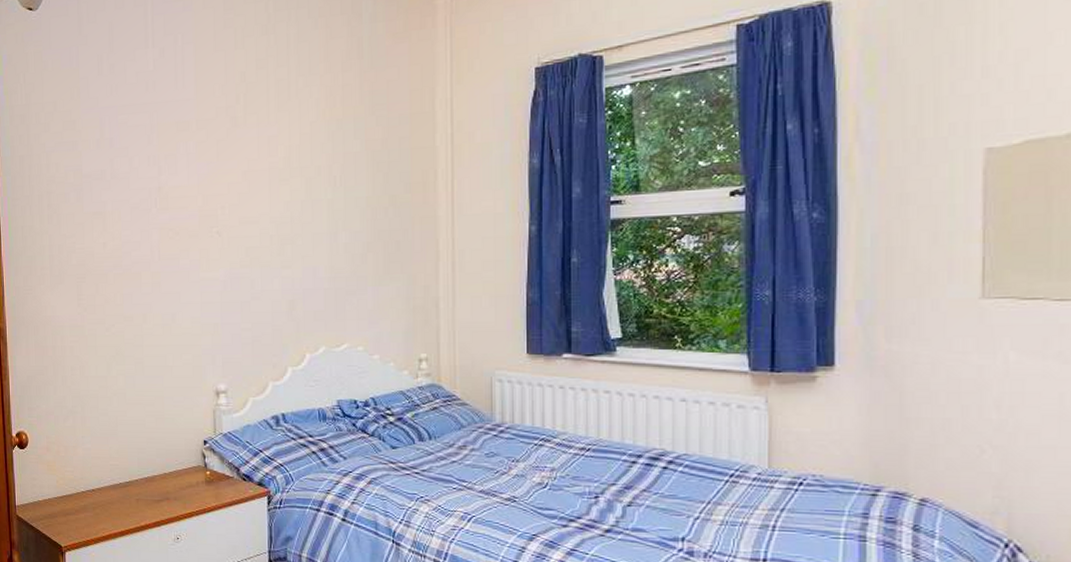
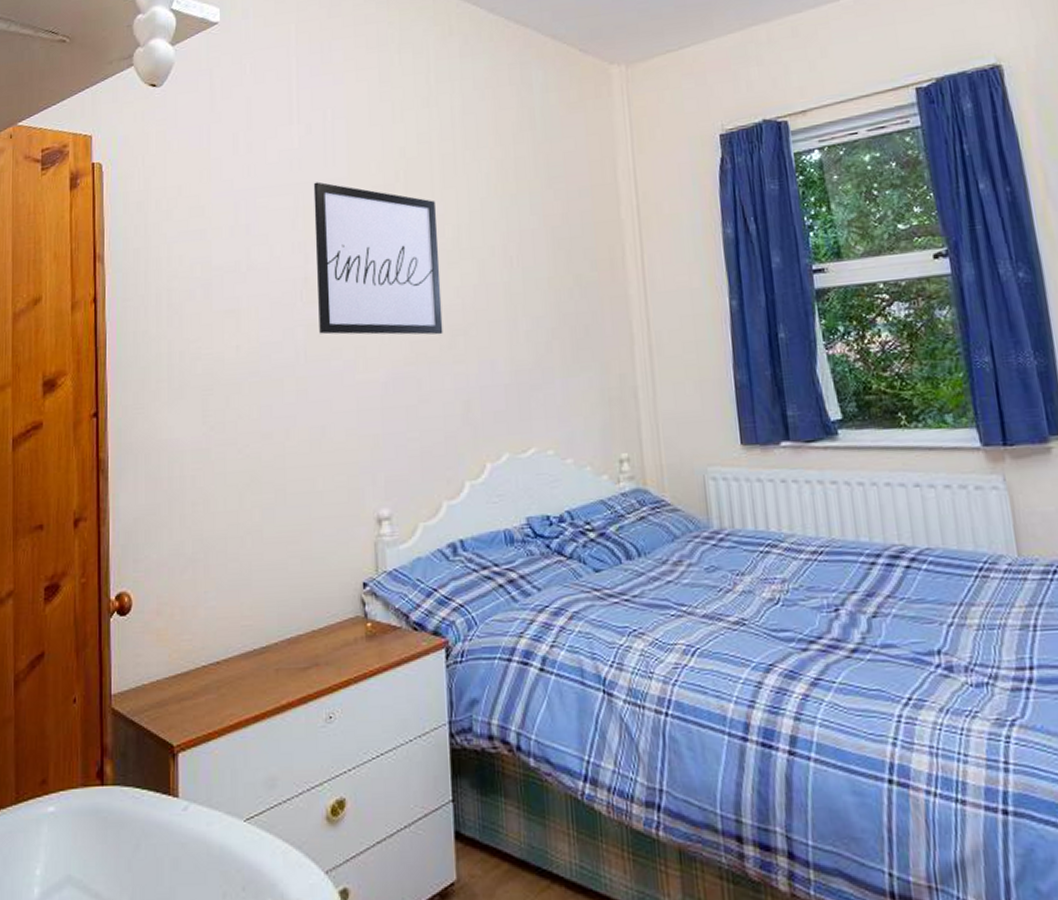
wall art: none [166,102,274,243] -> present [313,181,443,335]

